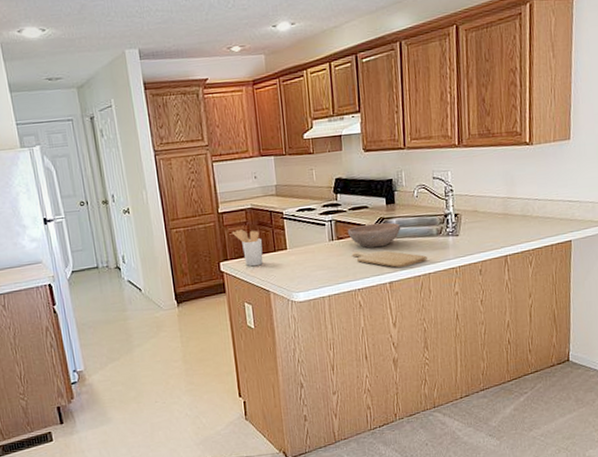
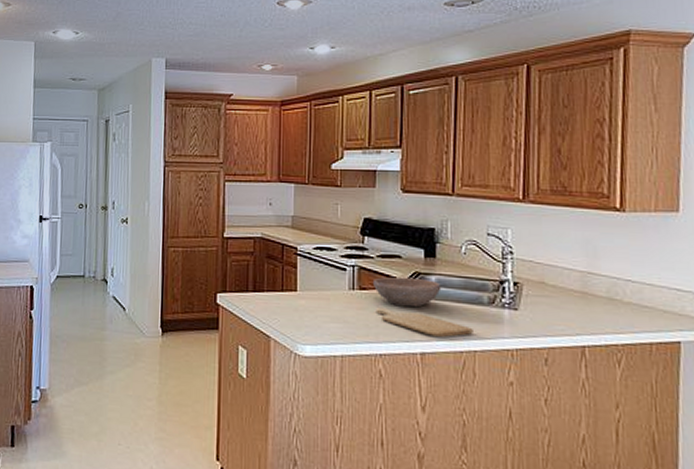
utensil holder: present [231,230,263,267] -> none [235,260,268,305]

